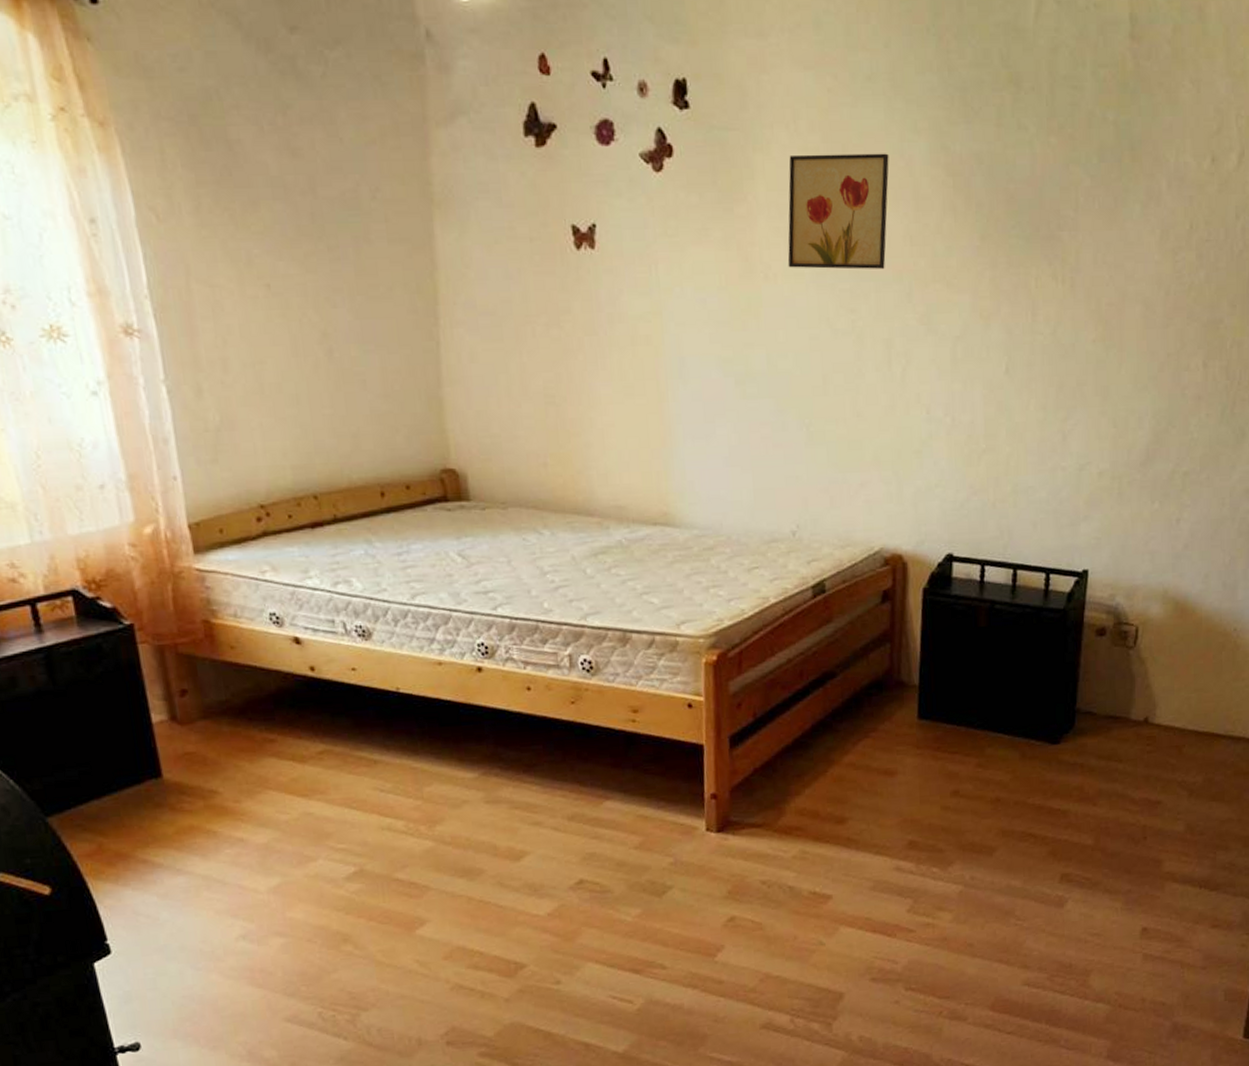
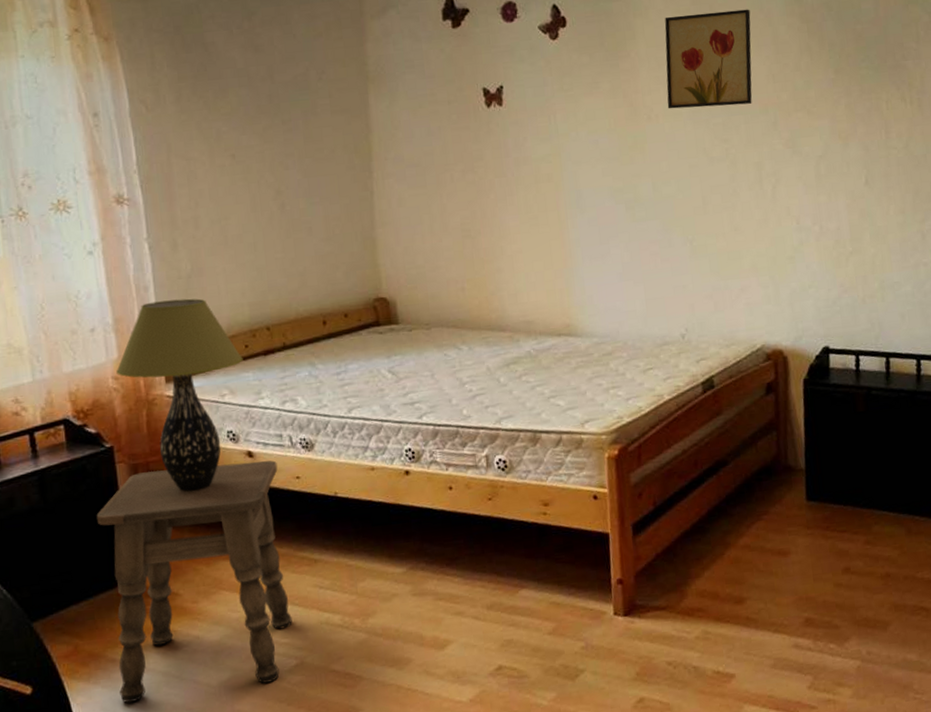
side table: none [116,648,350,907] -> present [96,460,293,703]
table lamp: none [133,456,287,679] -> present [116,298,243,492]

